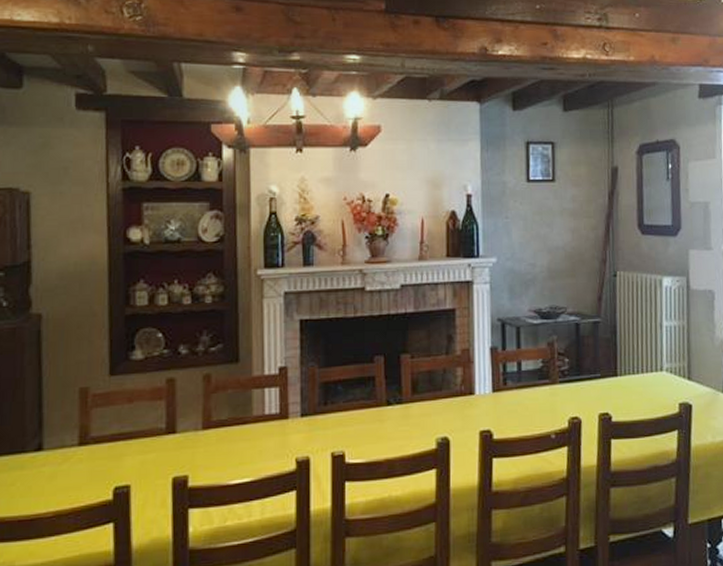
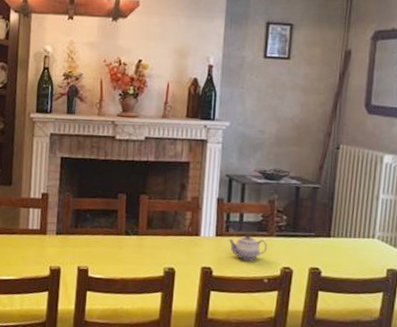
teapot: none [507,384,552,416] -> present [228,233,268,261]

